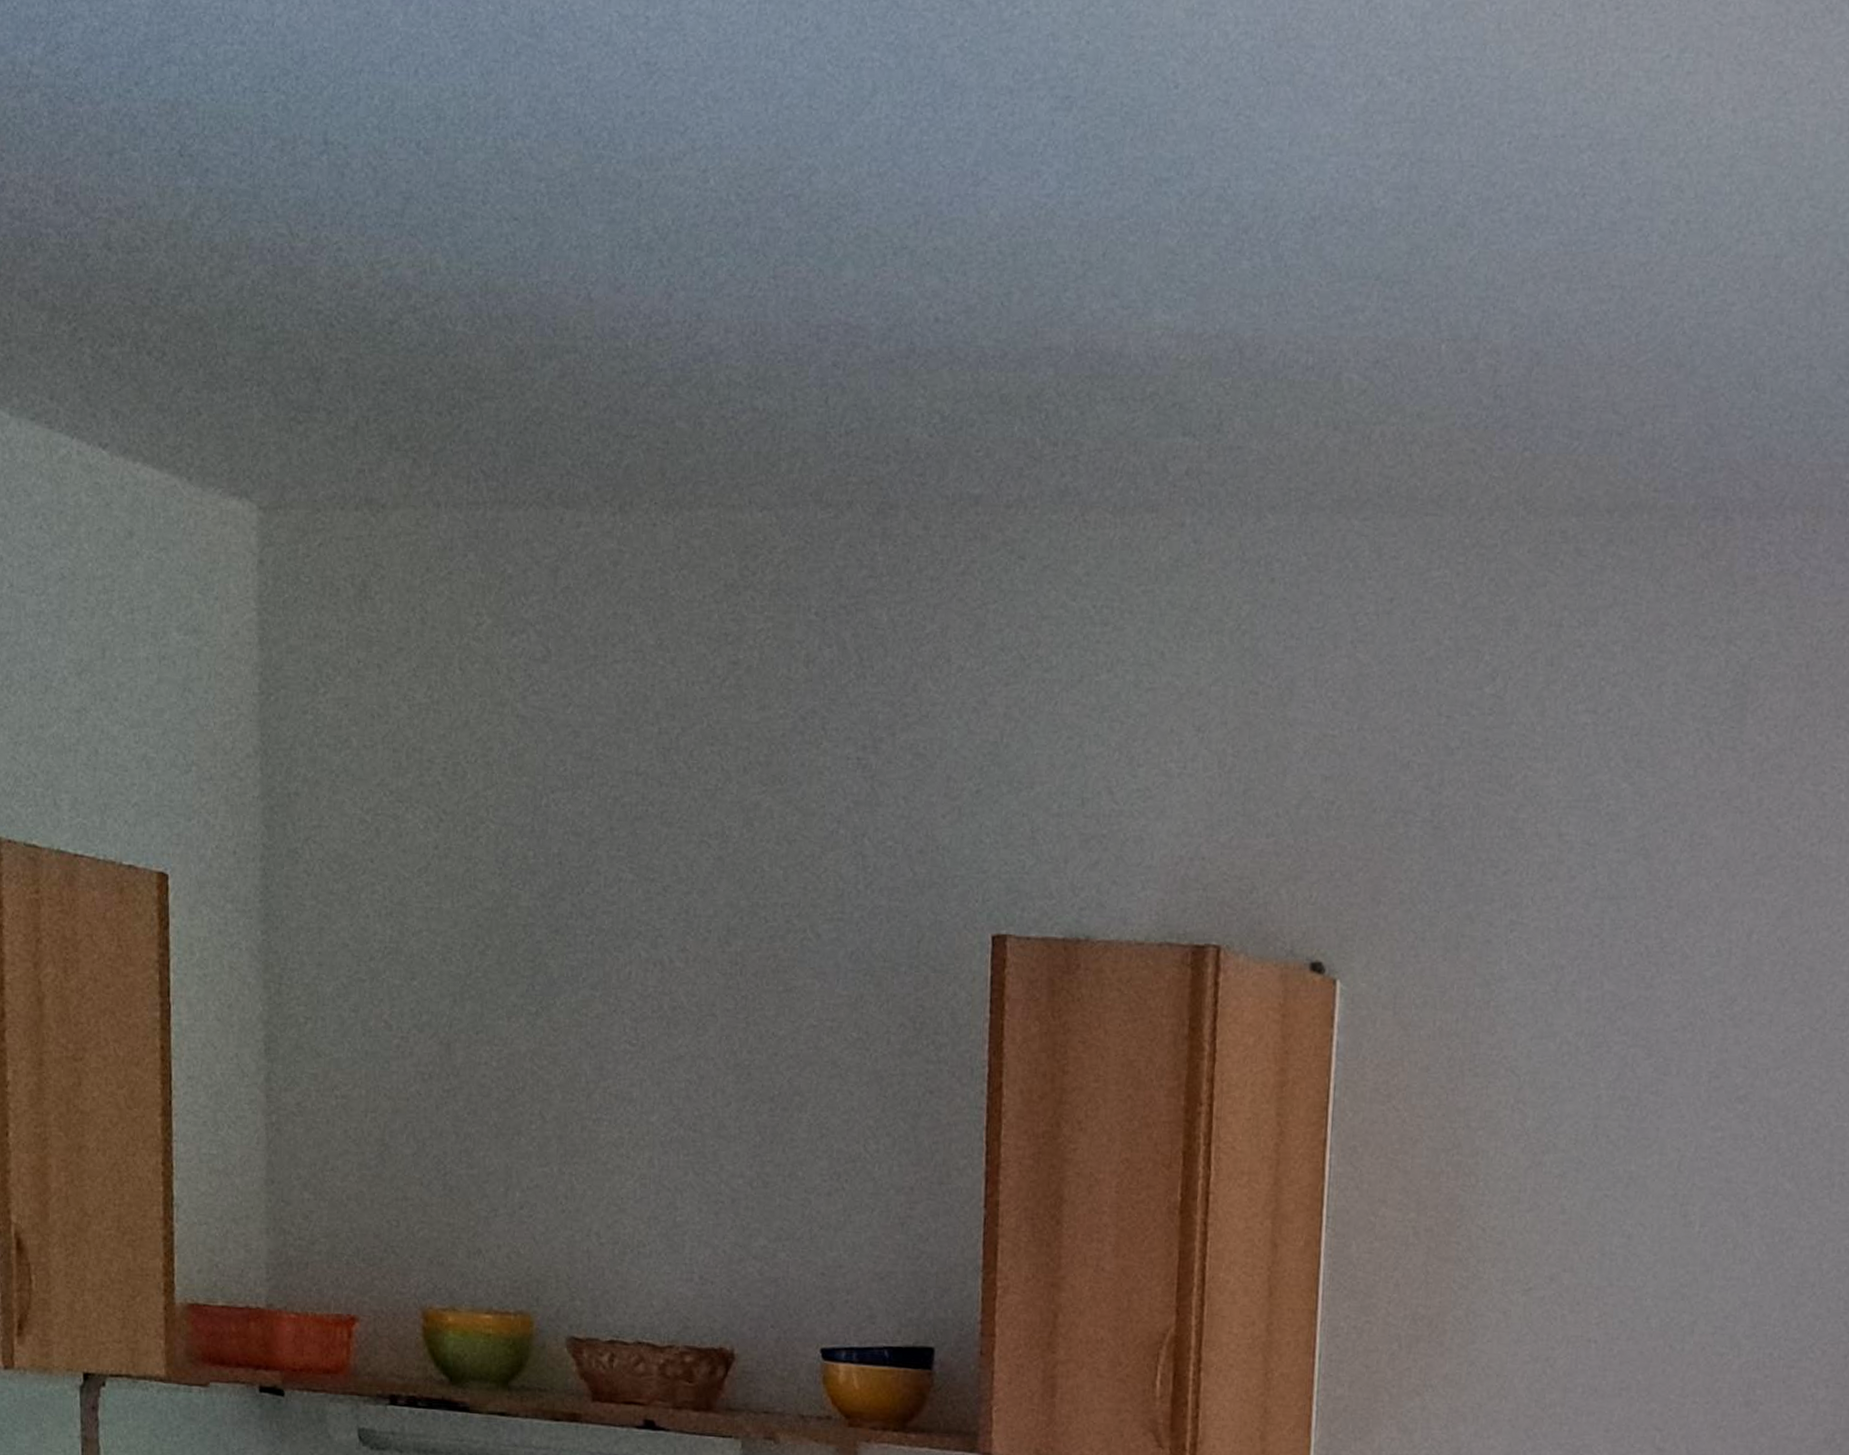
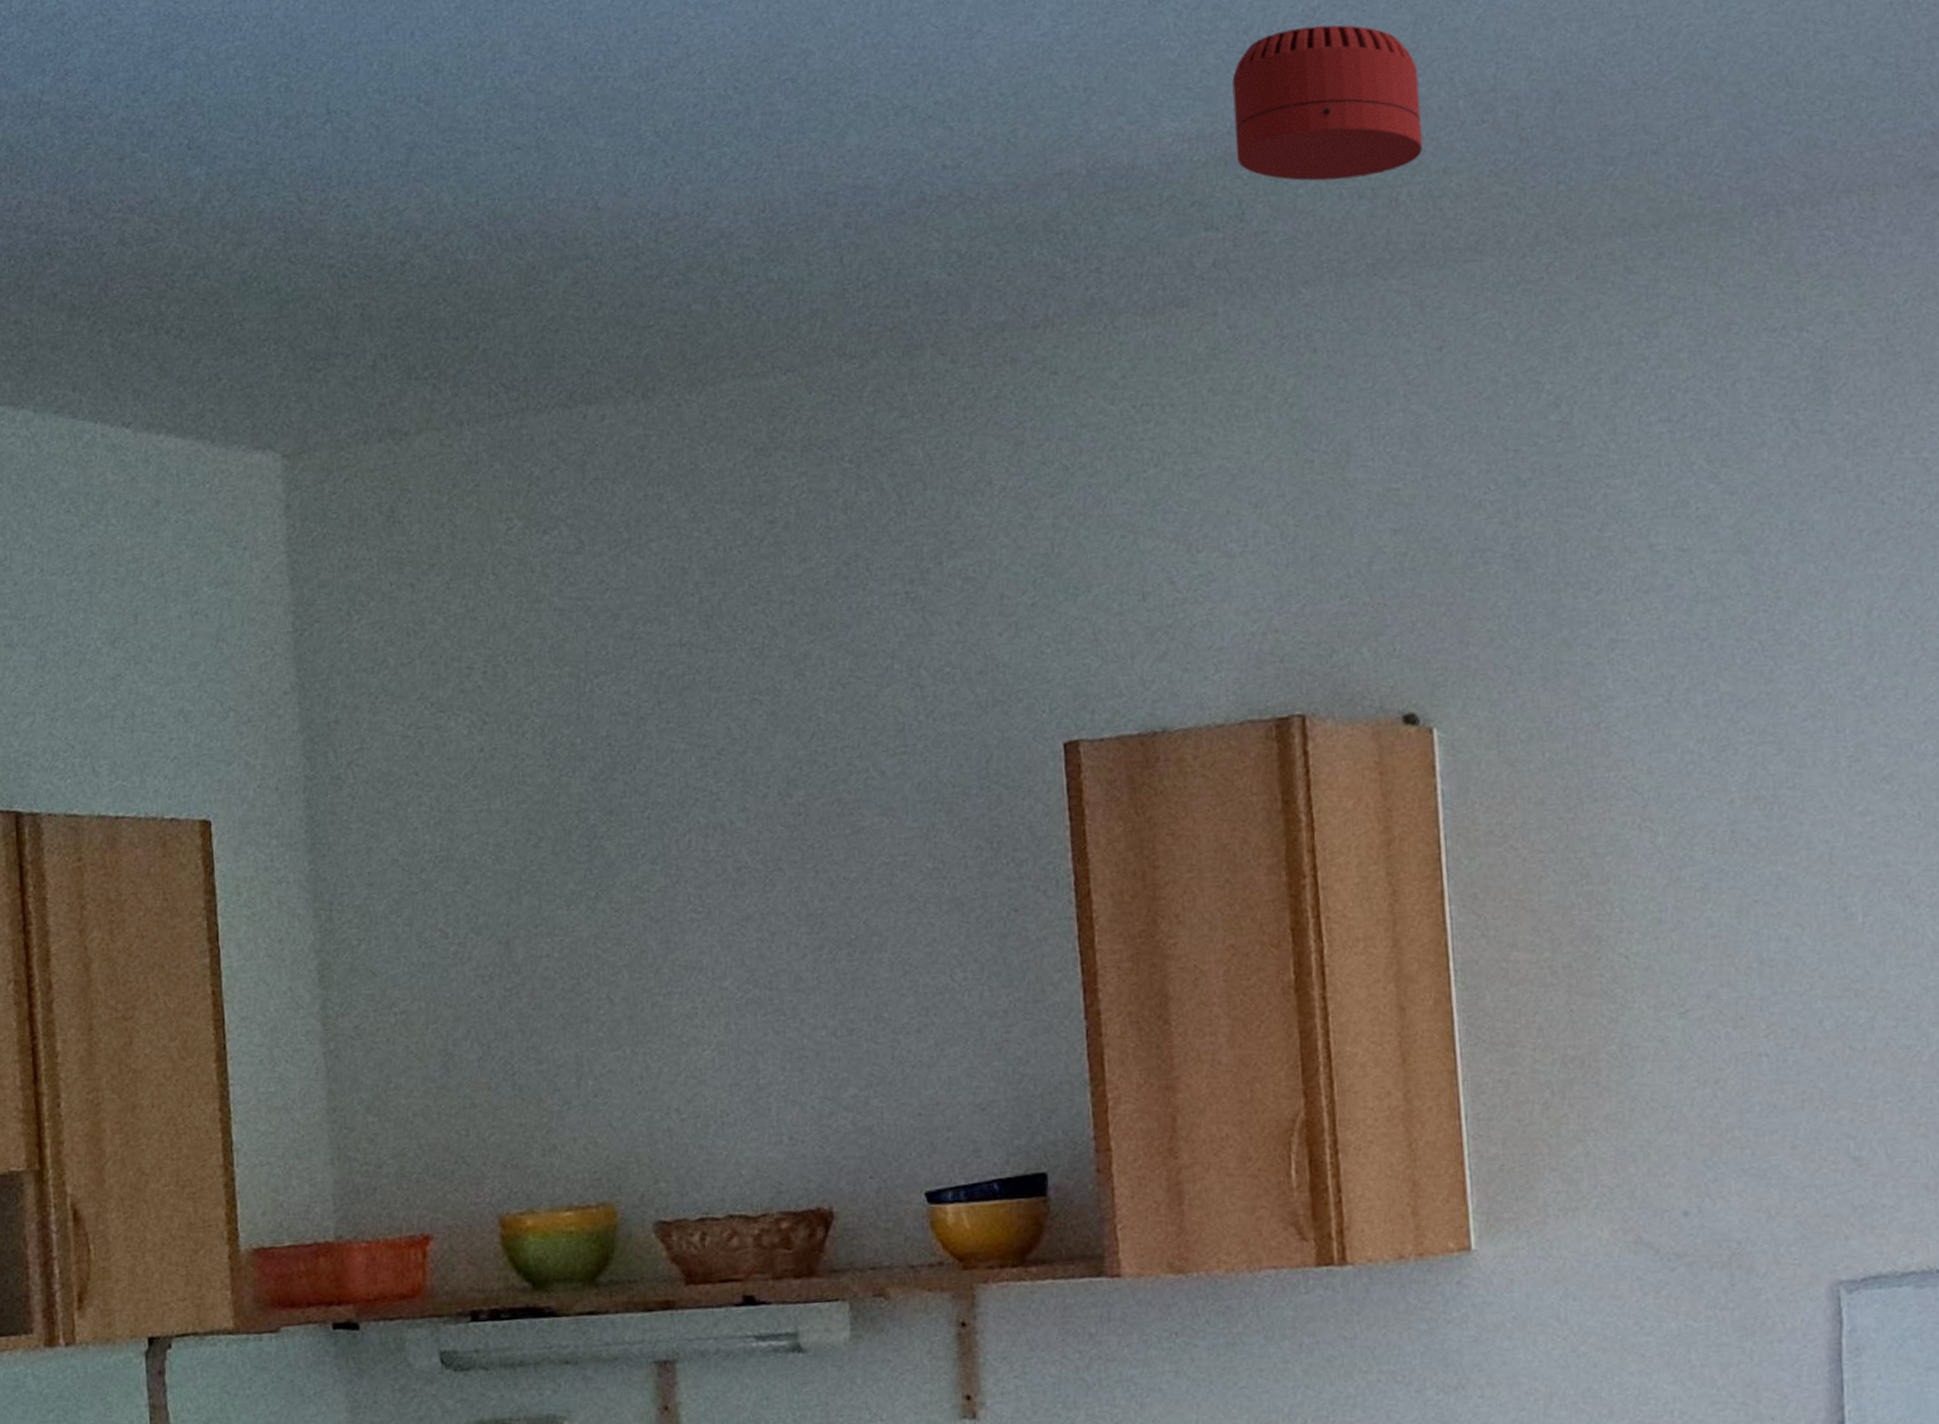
smoke detector: none [1221,236,1407,407] -> present [1232,25,1423,181]

